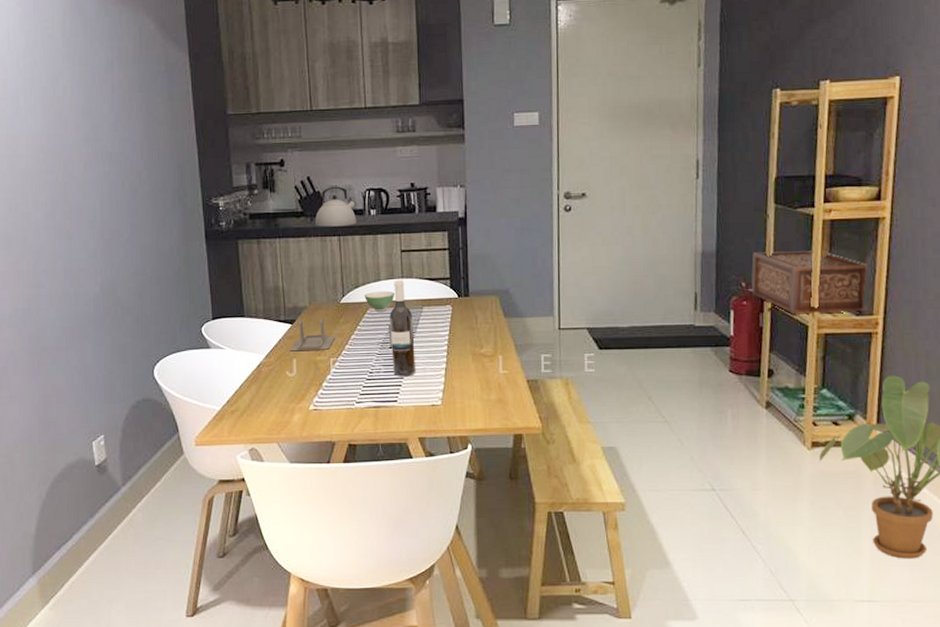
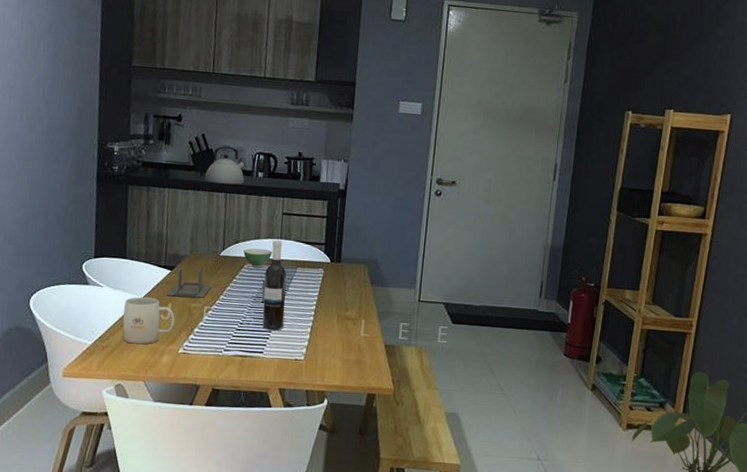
mug: none [249,354,303,405] -> present [122,296,176,345]
decorative box: present [751,251,868,316] -> none [589,250,689,315]

